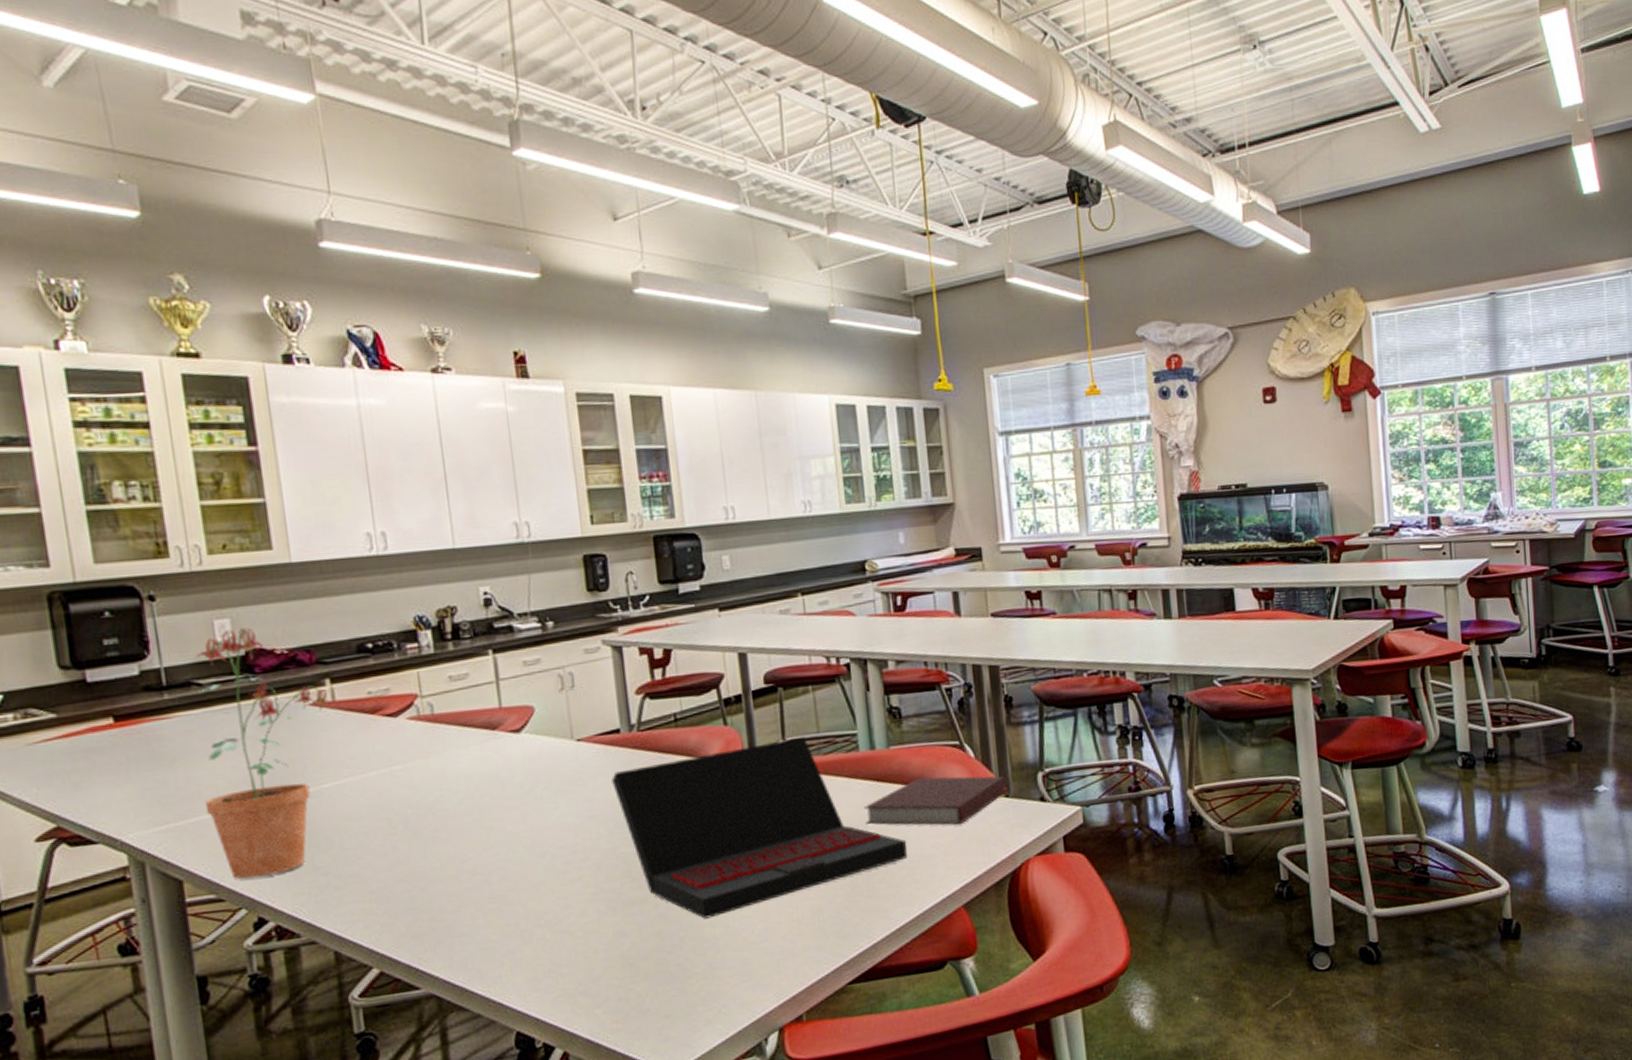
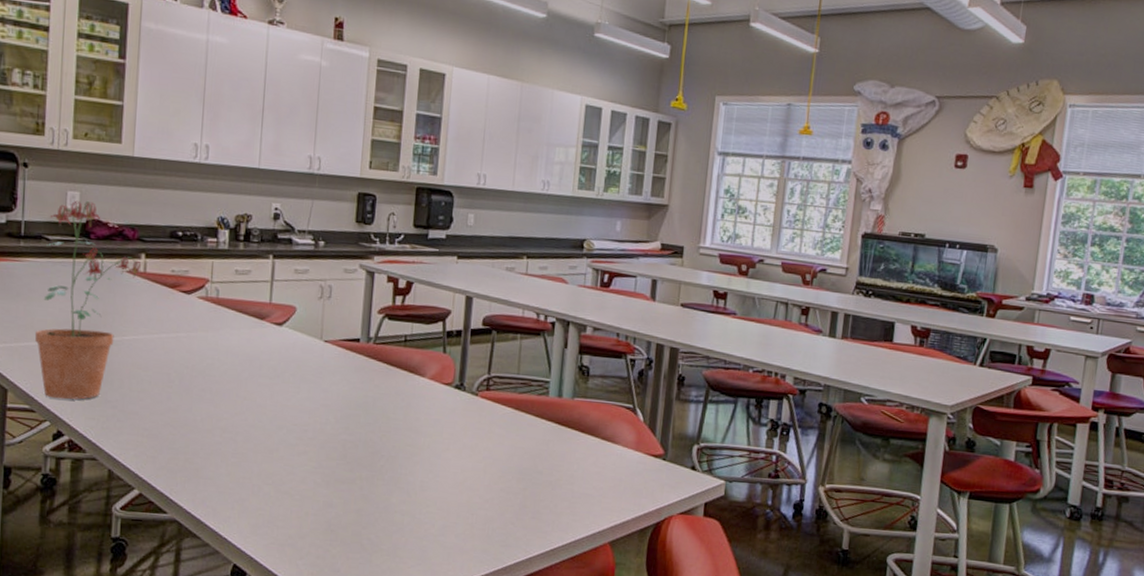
laptop: present [612,736,907,919] -> none [345,373,572,507]
notebook: present [864,776,1007,825] -> none [542,428,666,475]

